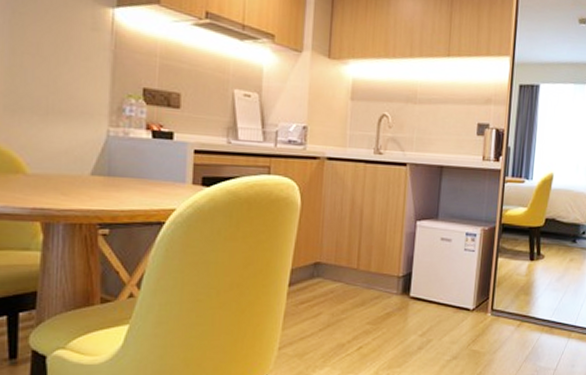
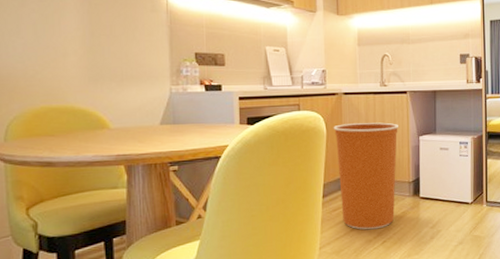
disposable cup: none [310,196,393,331] -> present [333,122,399,230]

